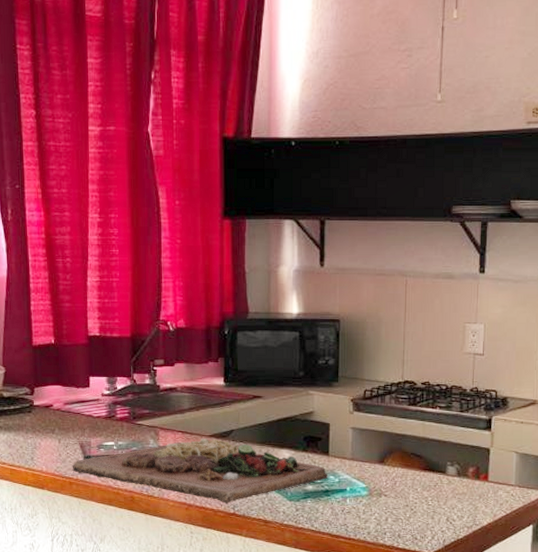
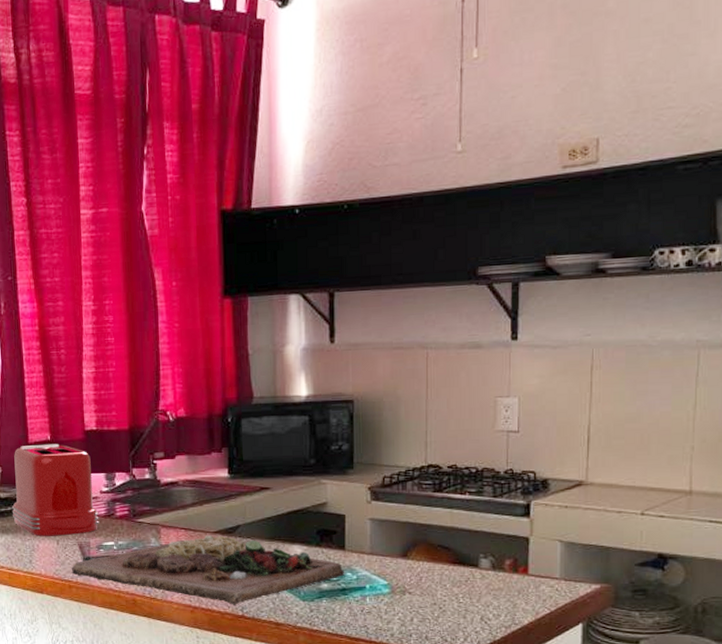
toaster: none [14,347,100,435] -> present [11,443,99,536]

